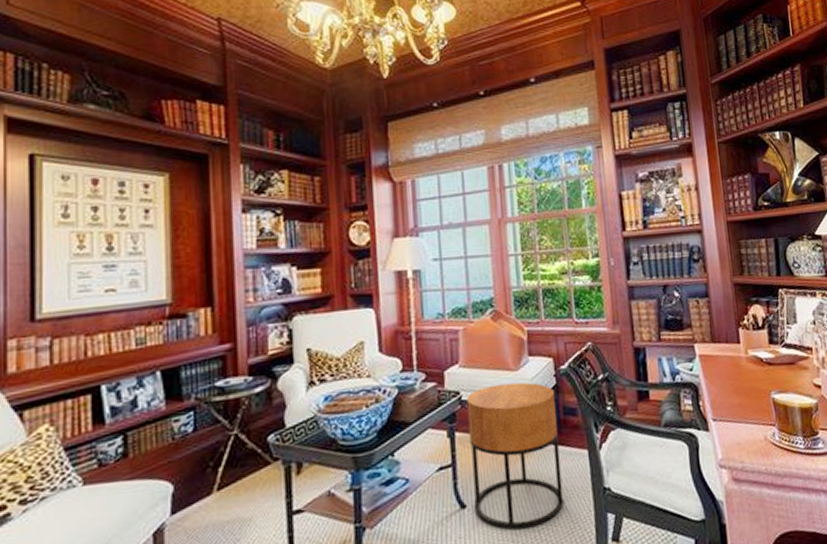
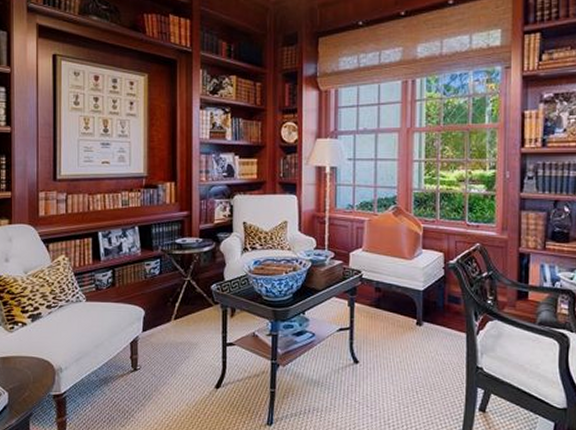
side table: present [466,382,564,530] -> none [366,269,443,388]

